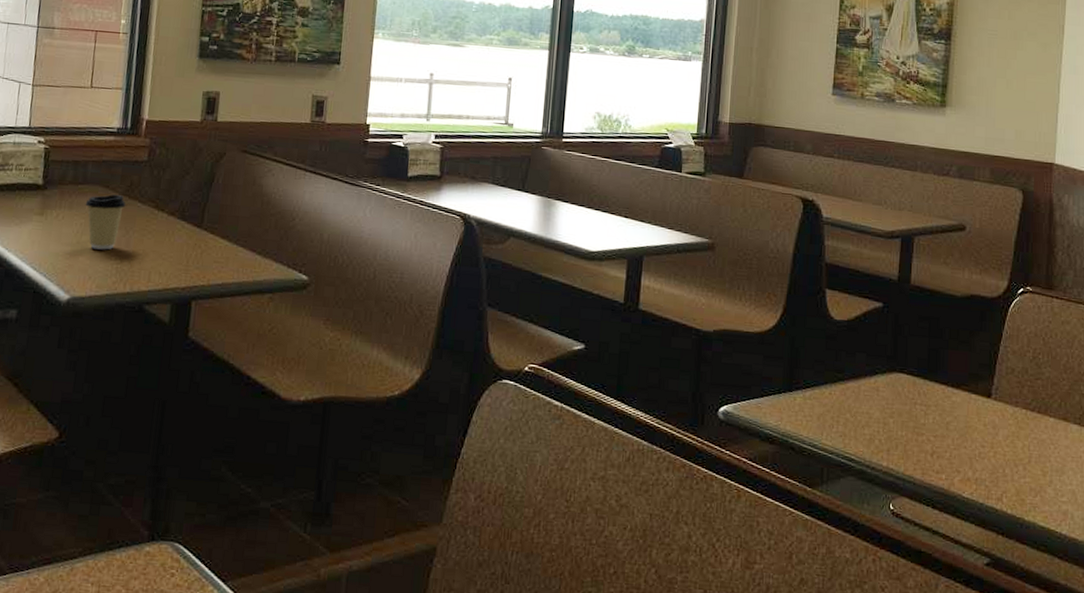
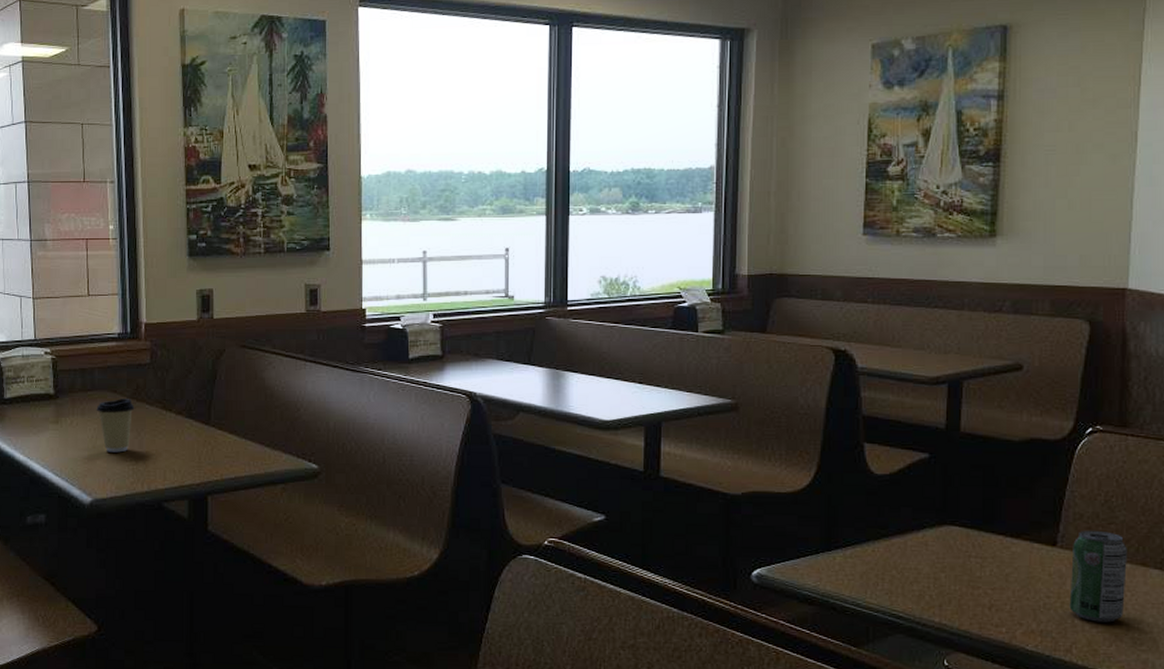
beverage can: none [1001,384,1051,474] -> present [1069,530,1127,623]

